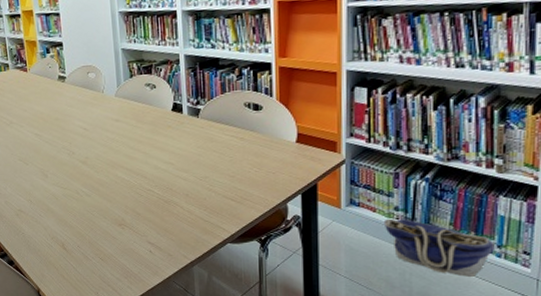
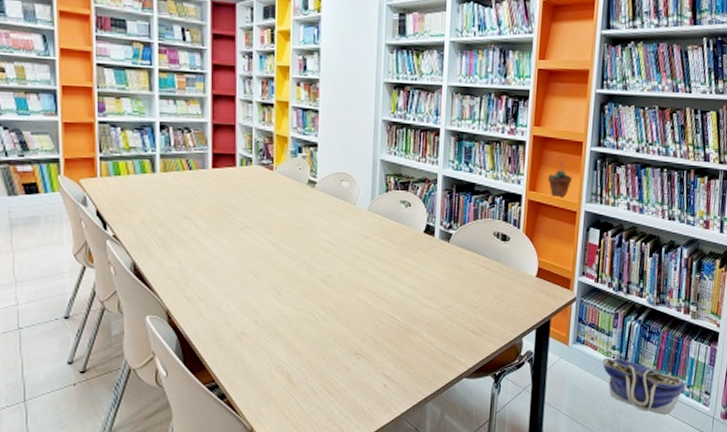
succulent plant: none [299,23,326,60] -> present [548,162,571,197]

